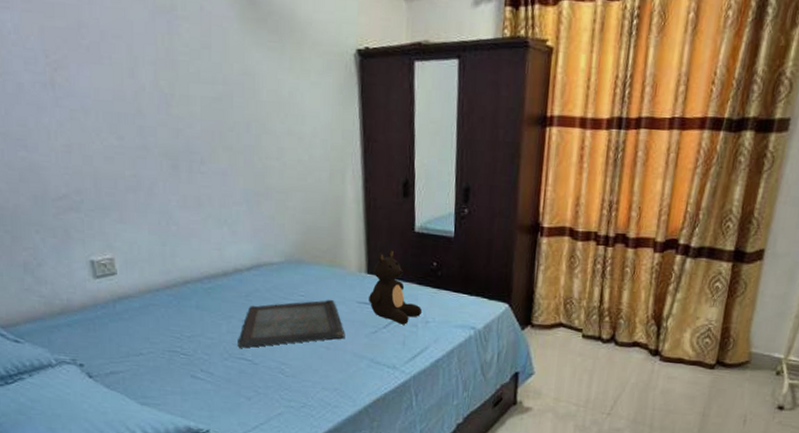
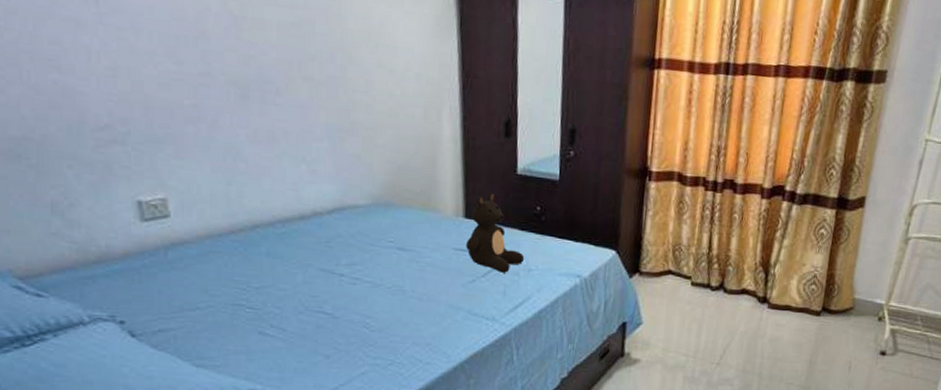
serving tray: present [238,300,345,348] -> none [315,246,440,300]

